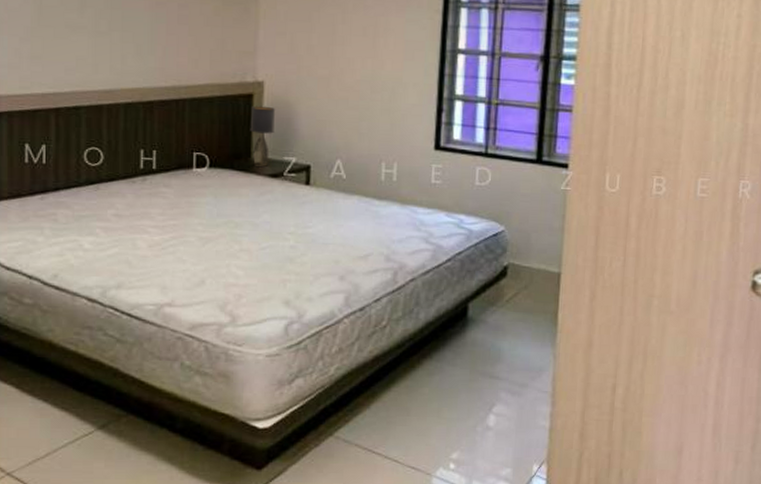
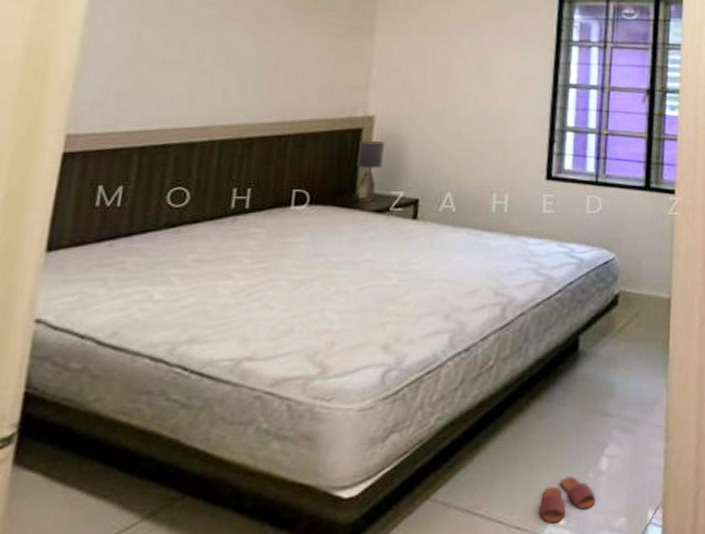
slippers: none [431,427,484,467] -> present [539,475,596,524]

